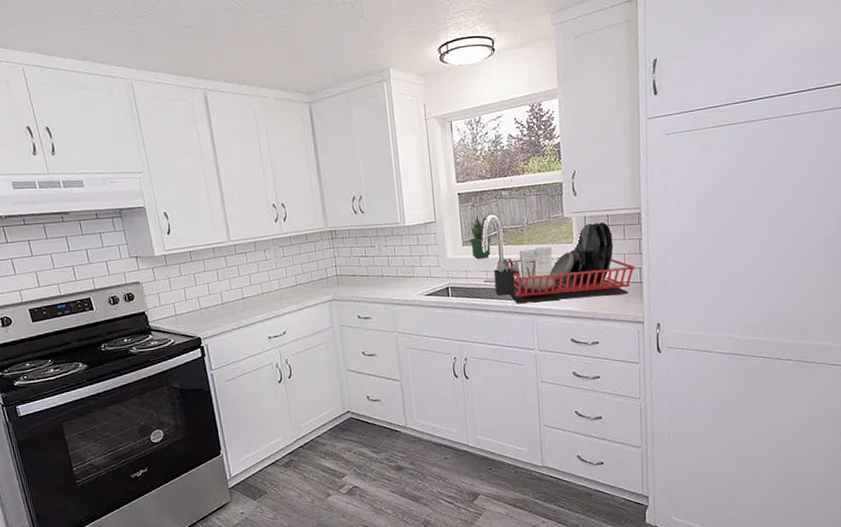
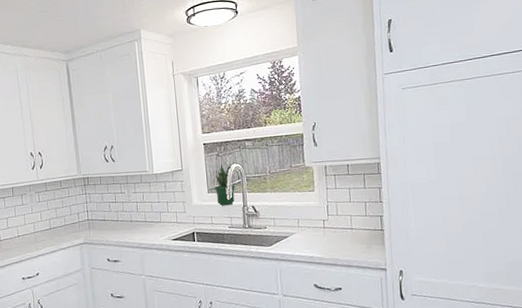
dish rack: present [493,222,635,304] -> none [237,171,376,250]

